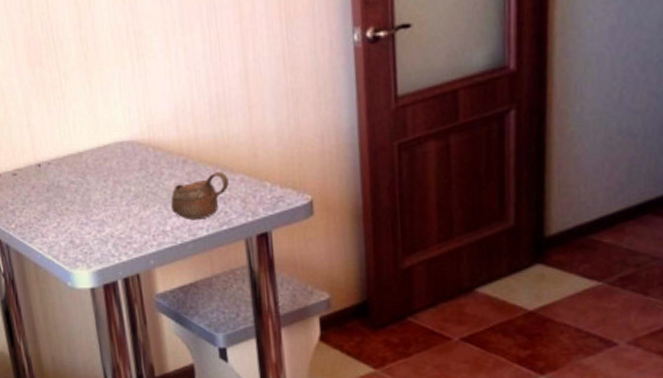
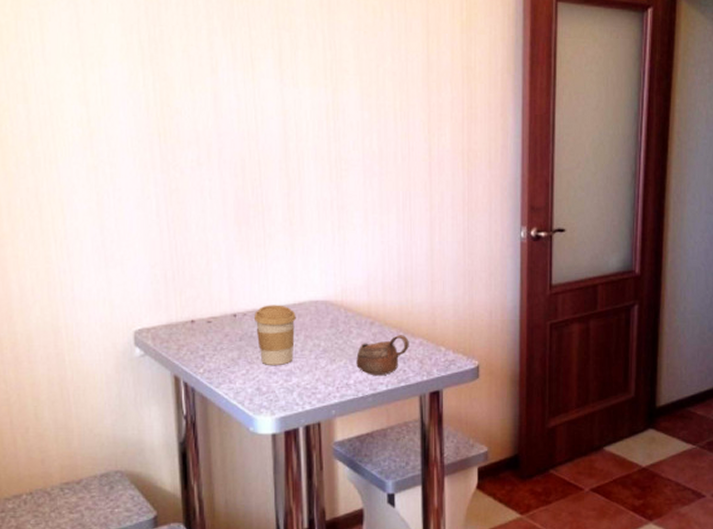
coffee cup: none [58,149,104,216] -> present [253,305,296,365]

